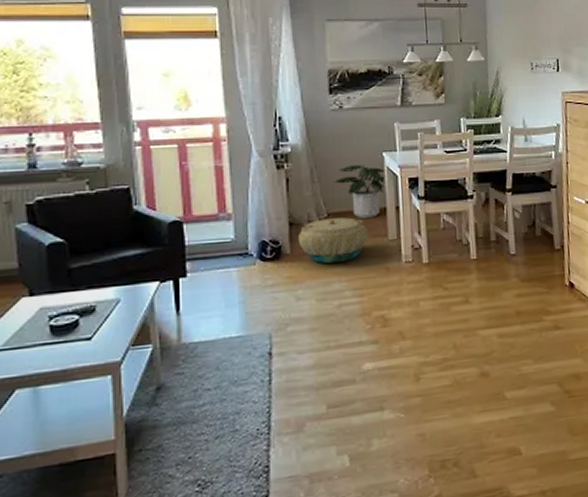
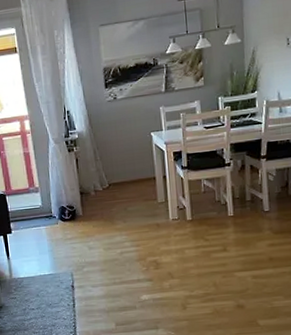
basket: present [298,217,369,264] -> none [88,186,142,222]
potted plant: present [334,165,387,218] -> none [113,144,155,187]

